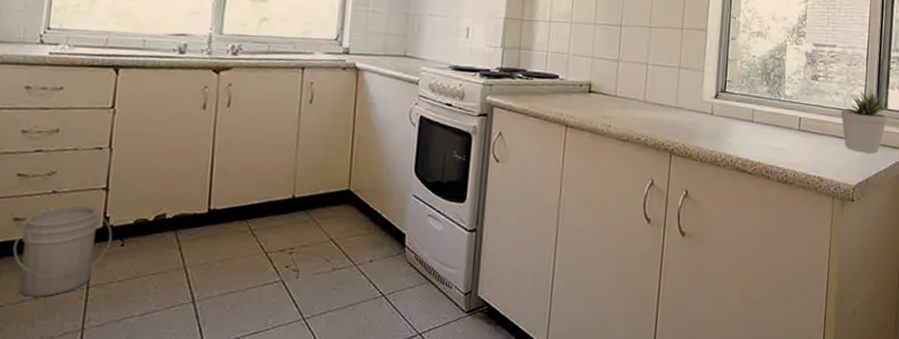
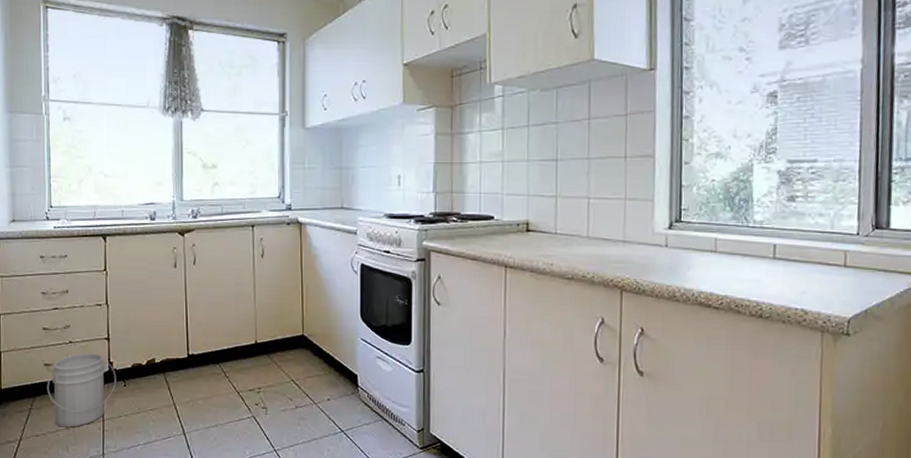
potted plant: present [840,88,889,154] -> none [826,206,892,281]

